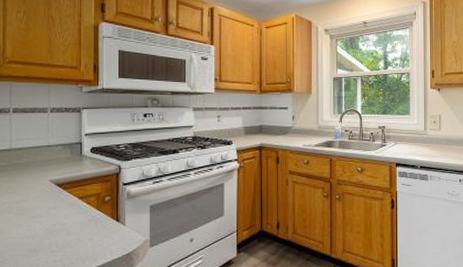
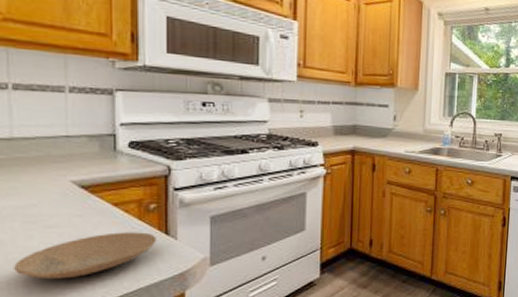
plate: none [8,220,110,260] -> present [14,232,157,280]

